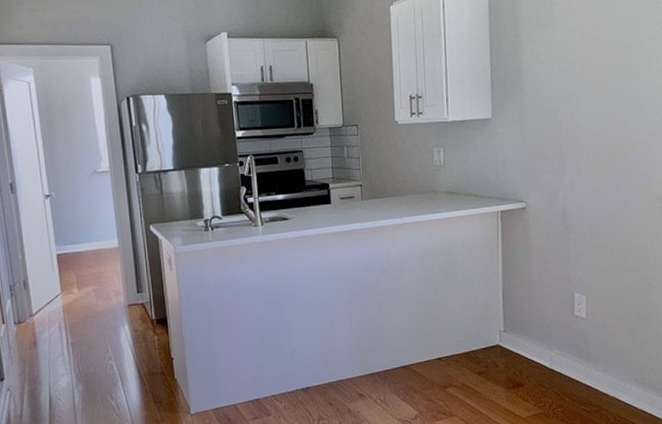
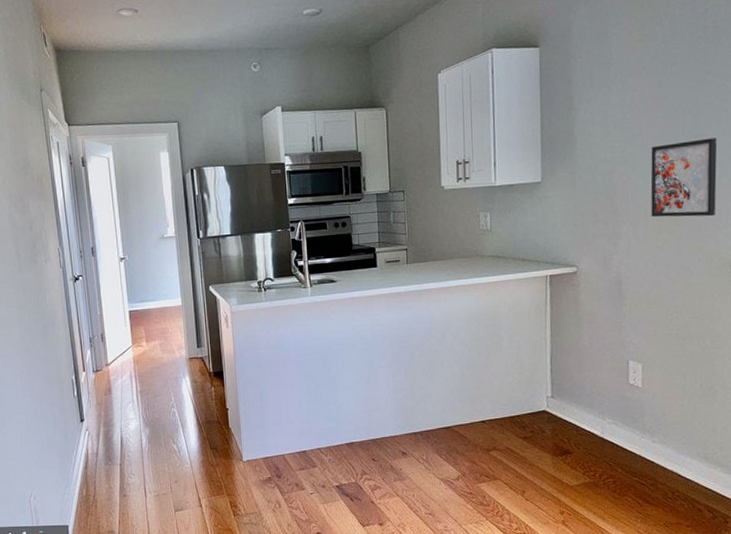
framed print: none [591,79,649,155] -> present [650,138,717,217]

